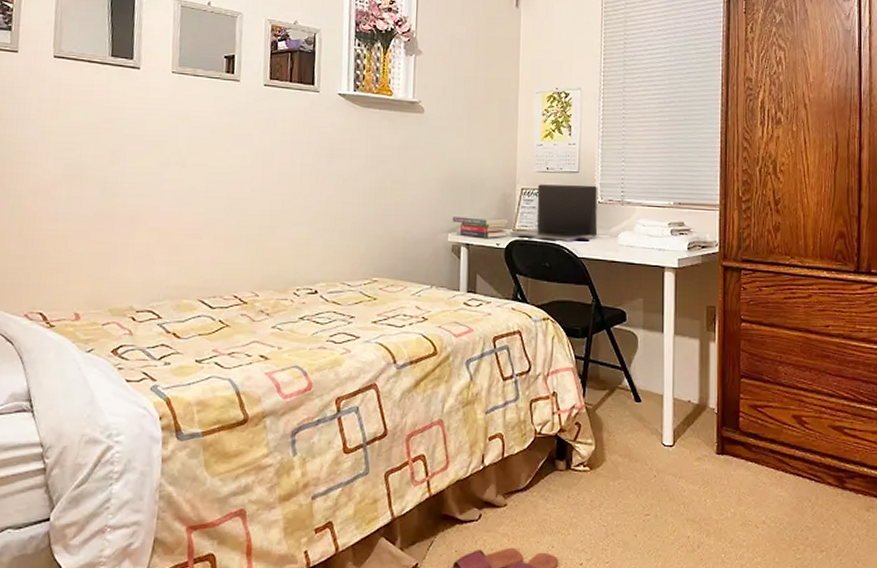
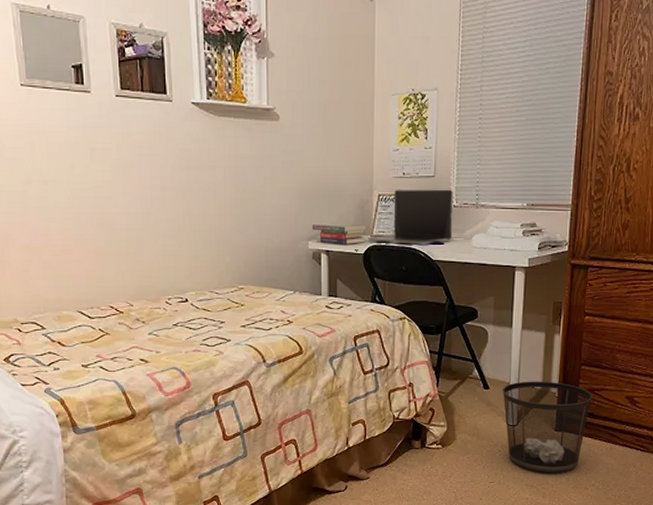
waste bin: none [655,394,755,505] -> present [502,381,592,472]

